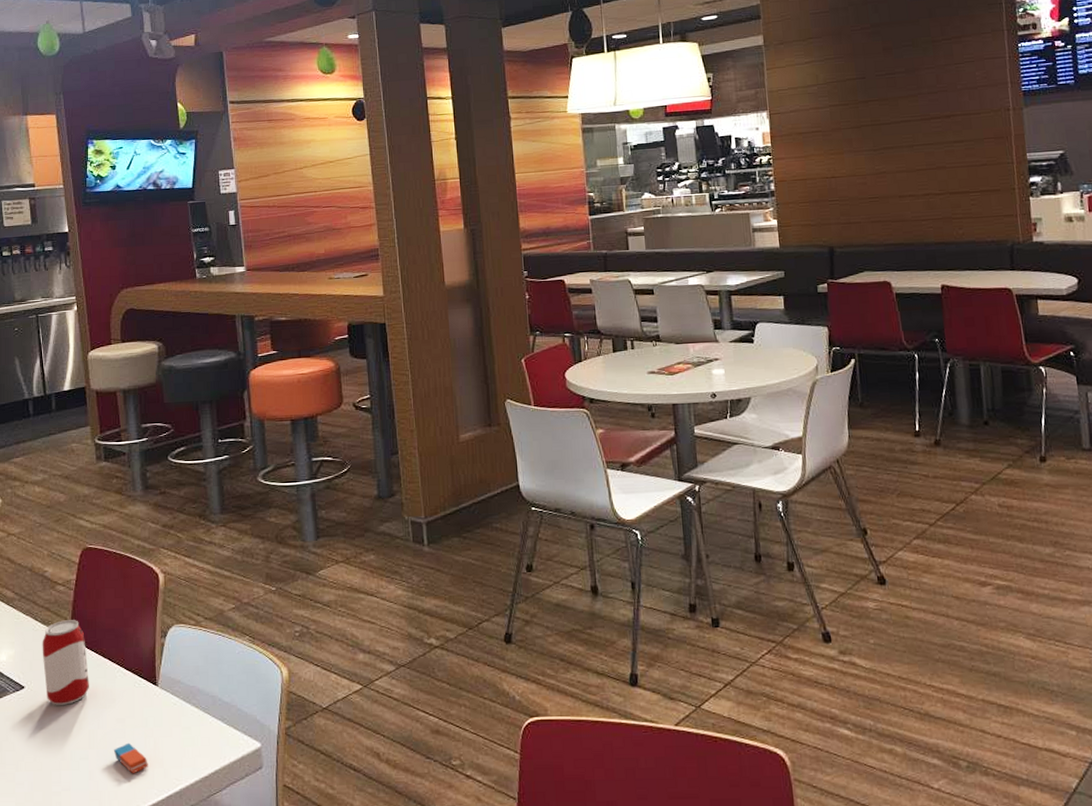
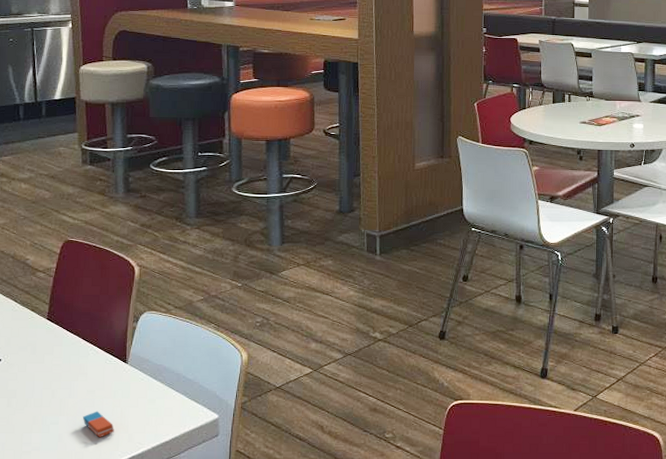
beverage can: present [42,620,89,706] -> none [20,303,63,378]

